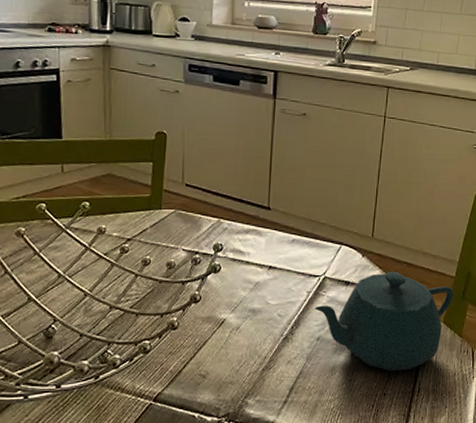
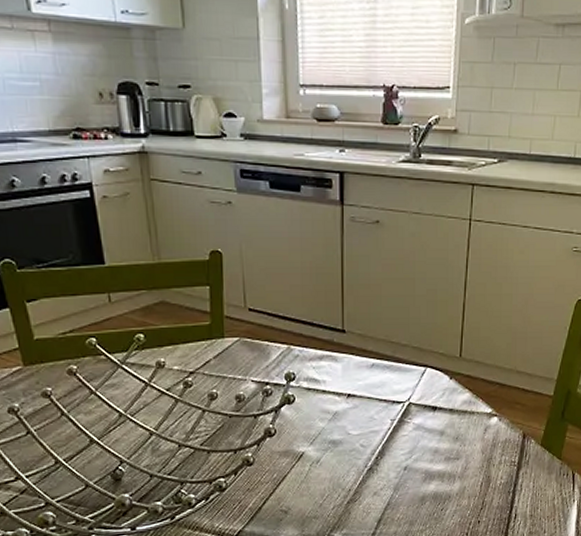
teapot: present [315,271,454,371] -> none [400,393,552,498]

